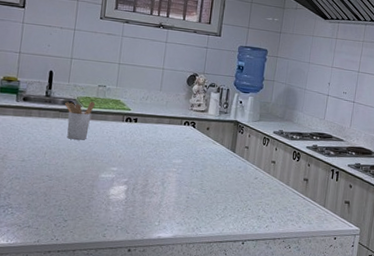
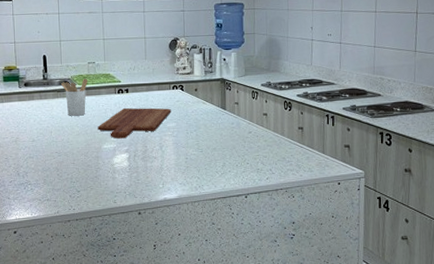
cutting board: none [97,137,179,170] -> present [97,107,171,139]

